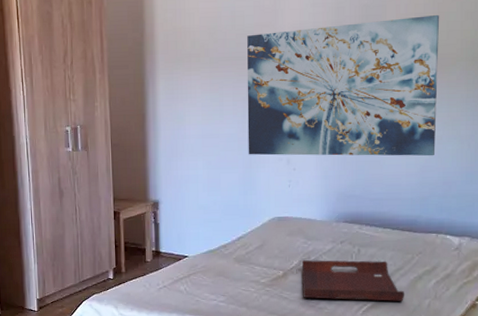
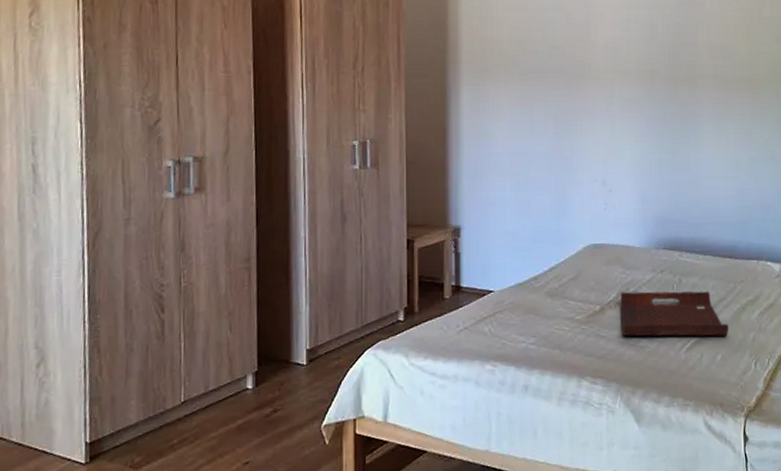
wall art: present [247,14,440,156] -> none [558,36,752,178]

